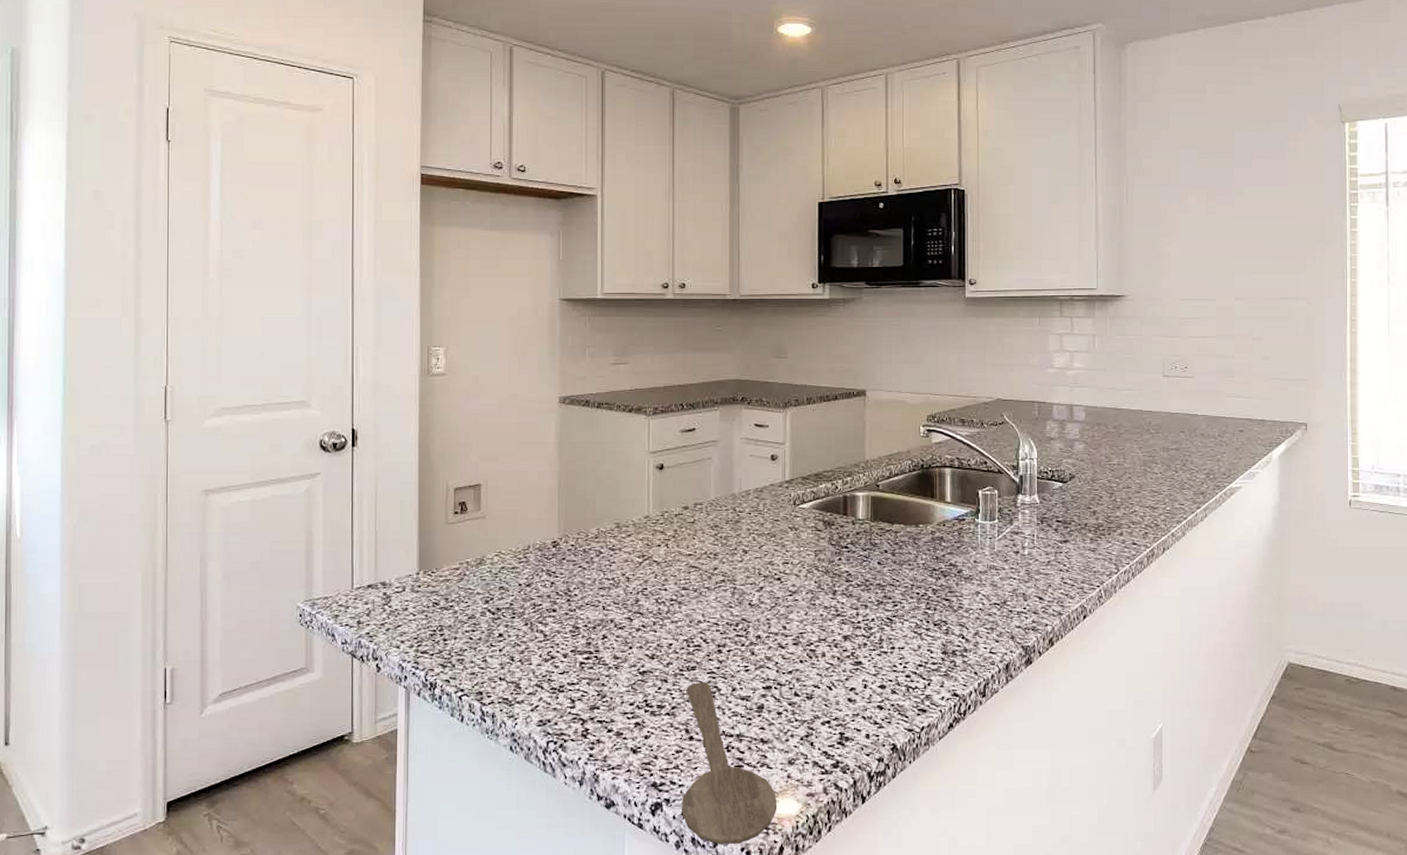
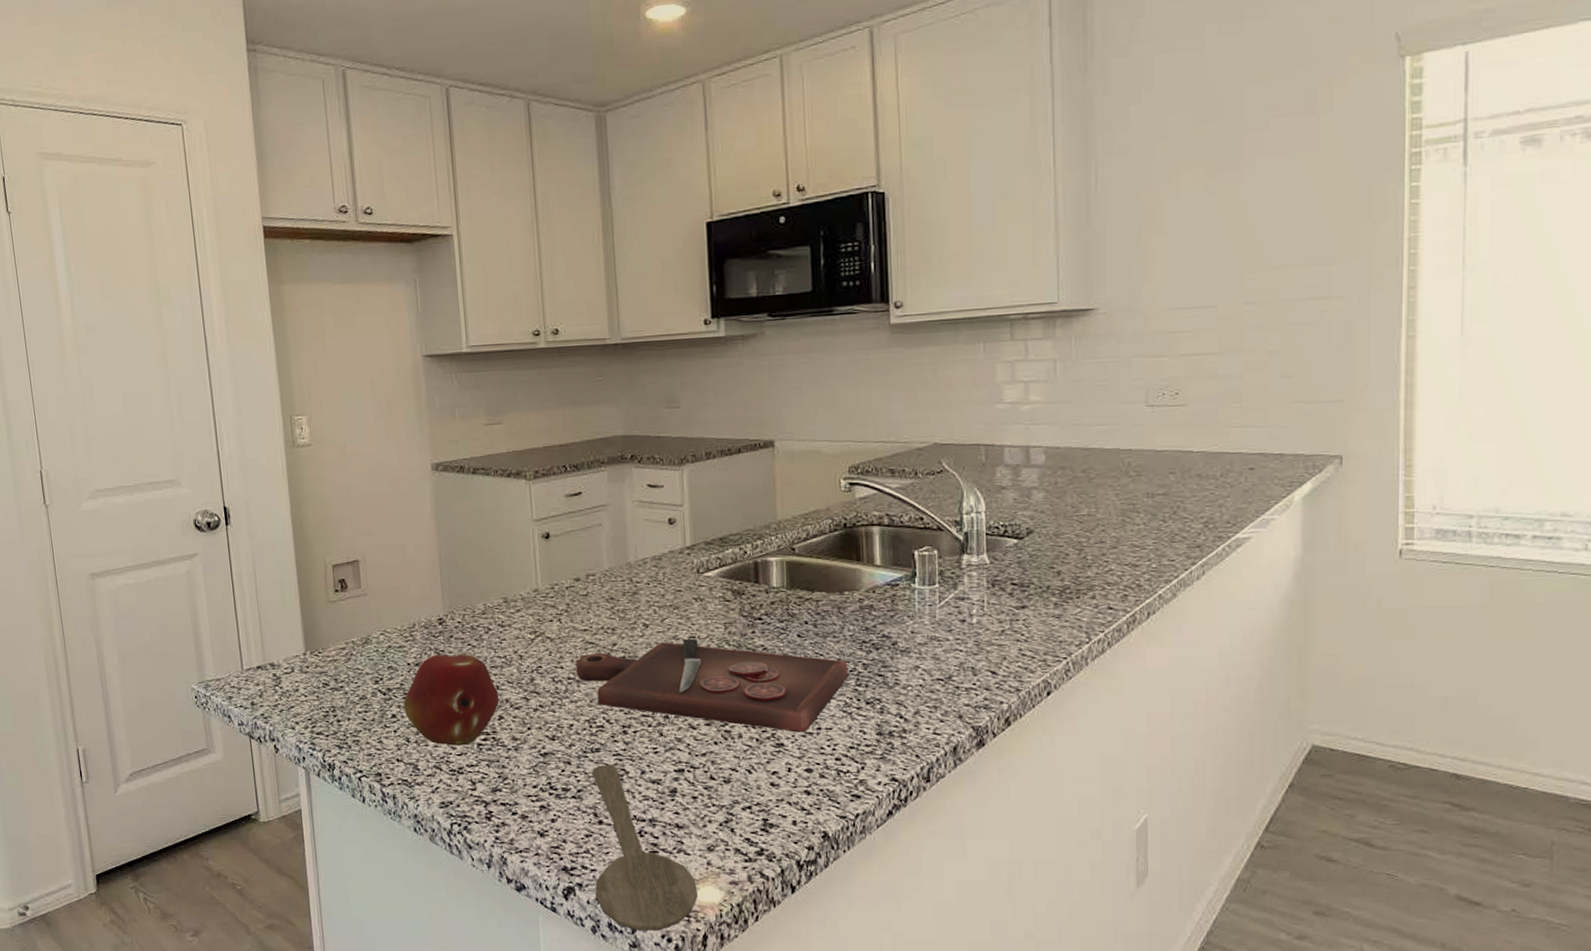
fruit: none [511,575,605,665] -> present [403,654,500,746]
cutting board: none [679,564,920,652] -> present [575,638,849,733]

